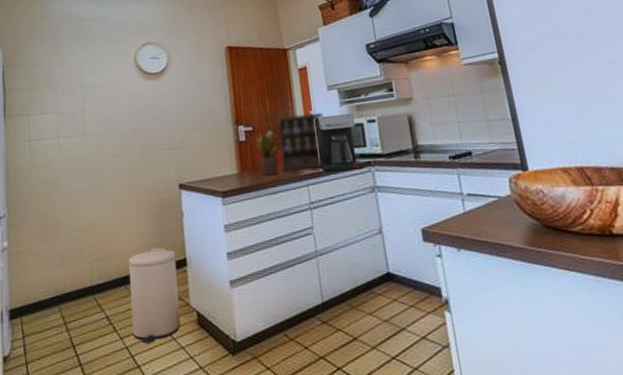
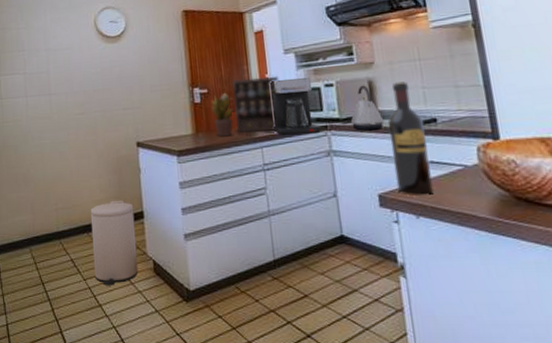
kettle: none [393,120,424,167] -> present [351,85,384,132]
wine bottle: none [427,116,472,229] -> present [387,81,434,196]

